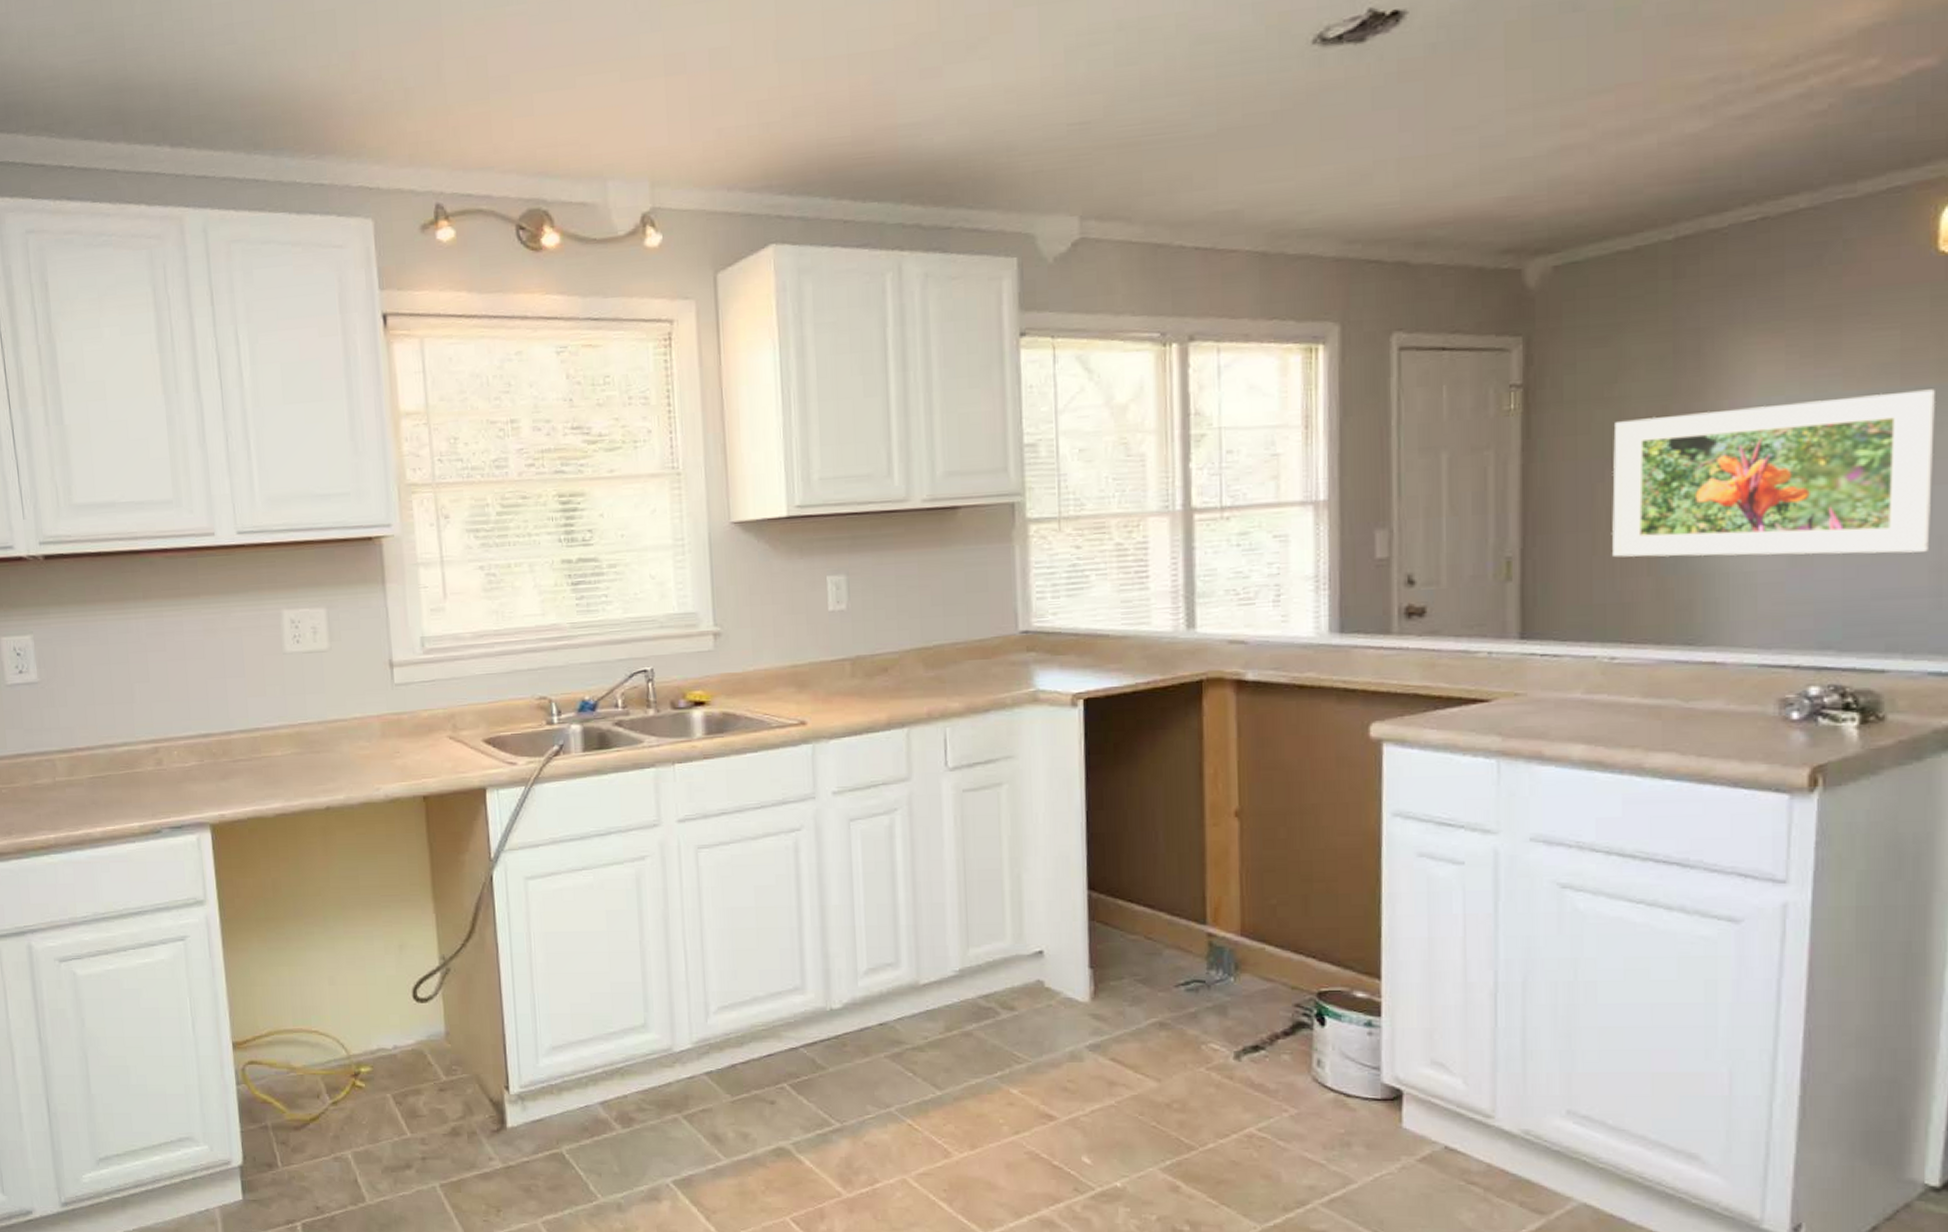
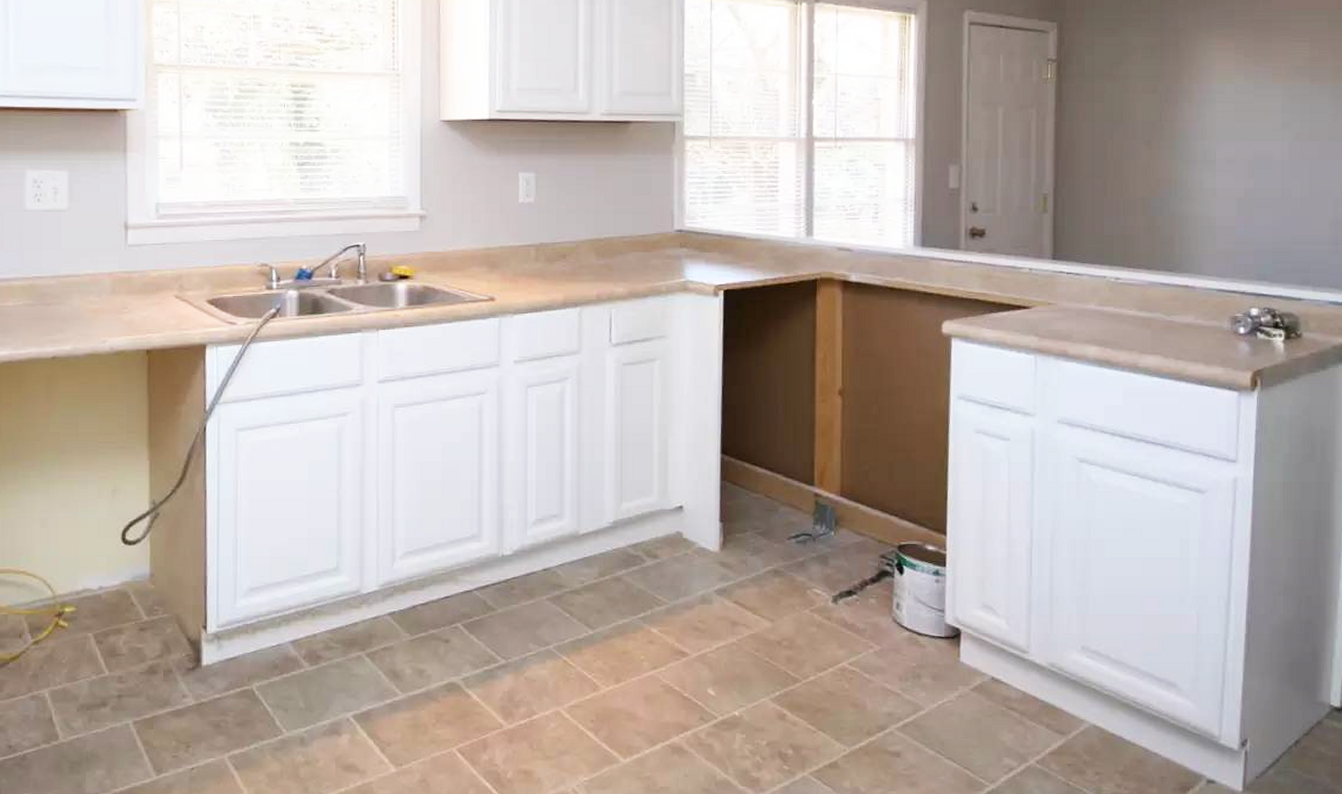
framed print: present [1612,389,1935,558] -> none [1118,88,1332,210]

